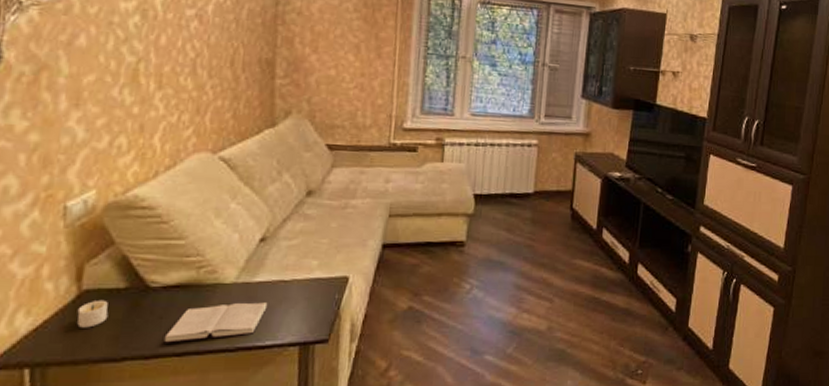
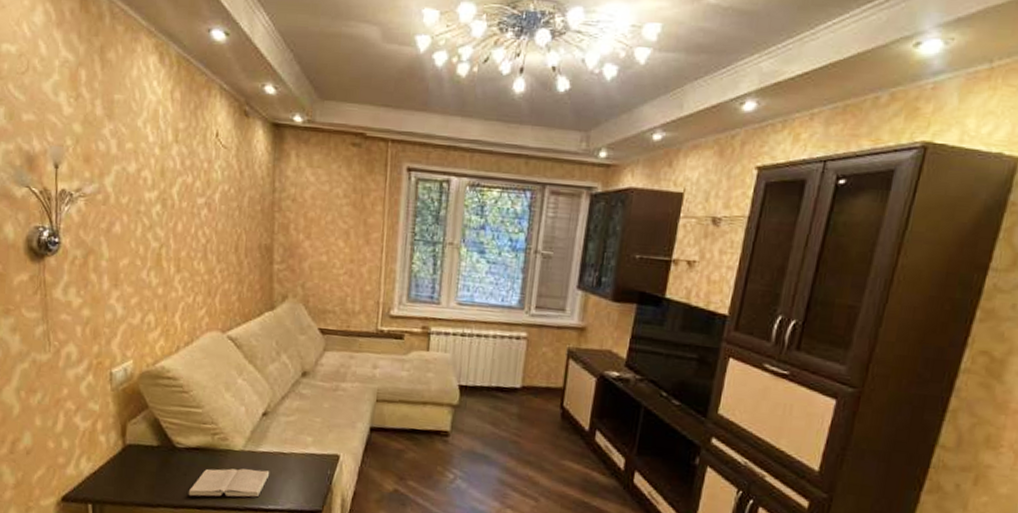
candle: present [77,299,108,328] -> none [123,454,146,477]

